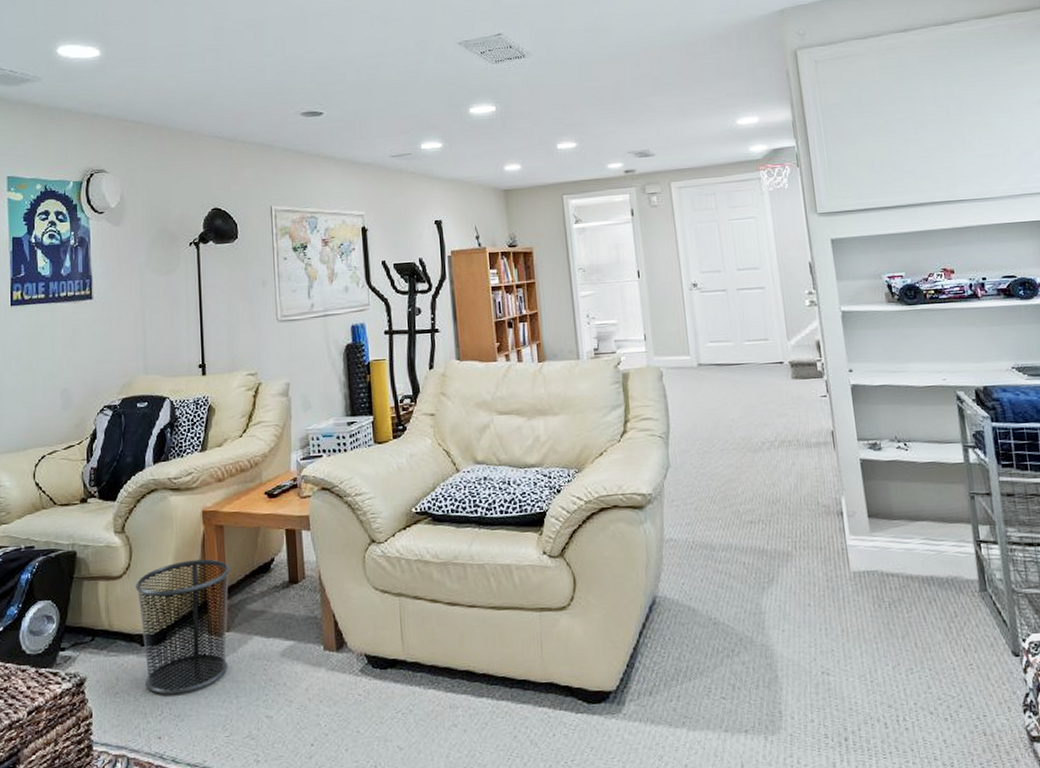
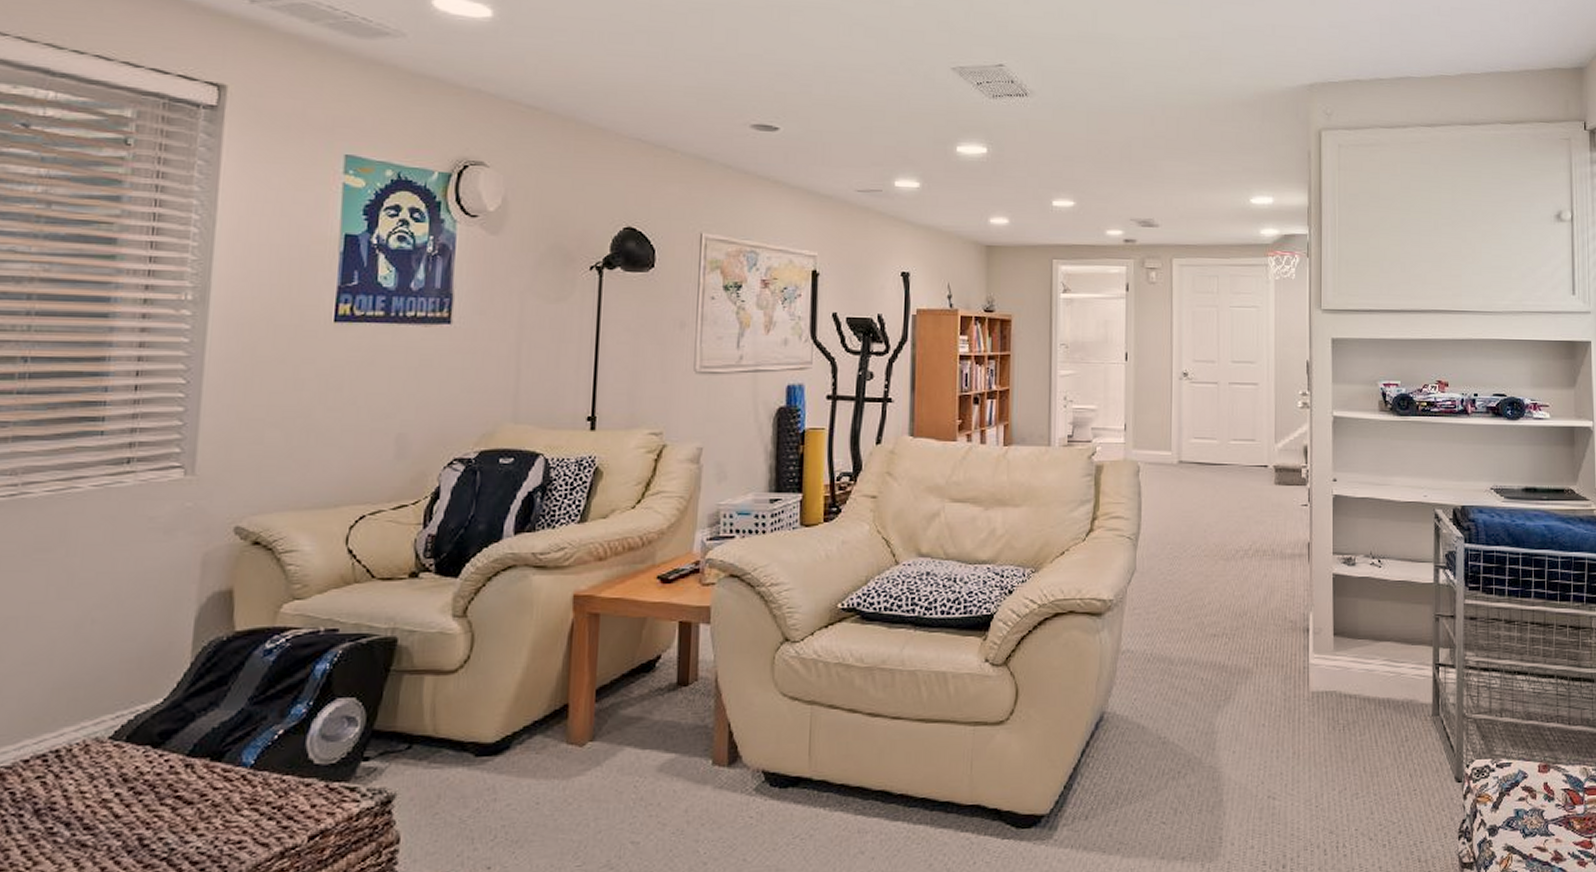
waste bin: present [136,559,231,695] -> none [475,653,604,816]

